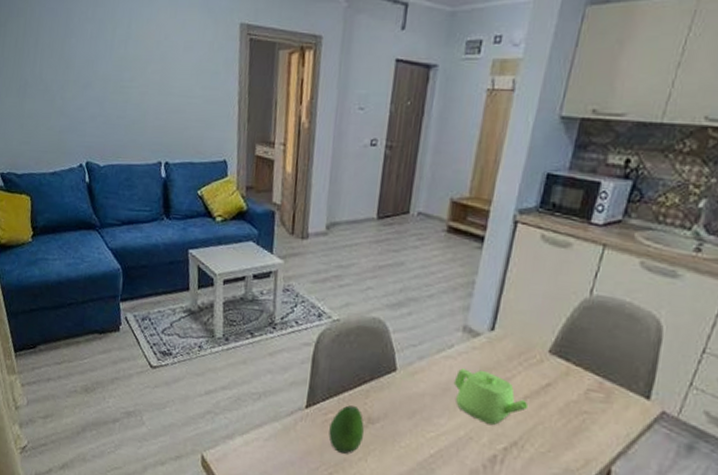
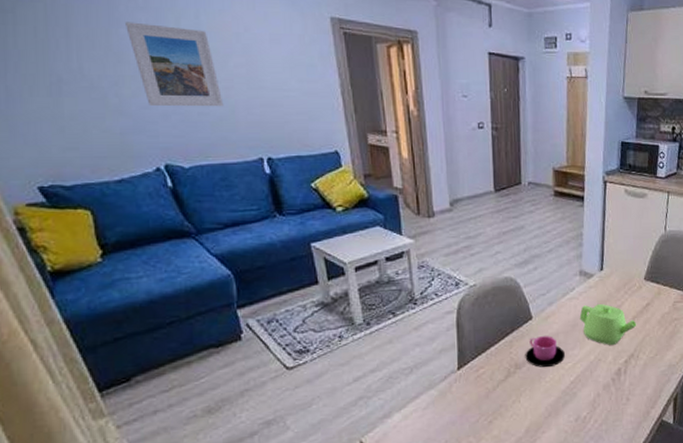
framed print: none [76,32,138,111] -> present [126,22,224,107]
fruit: present [328,405,364,454] -> none [482,357,513,401]
cup: none [380,391,429,432] -> present [525,336,565,368]

